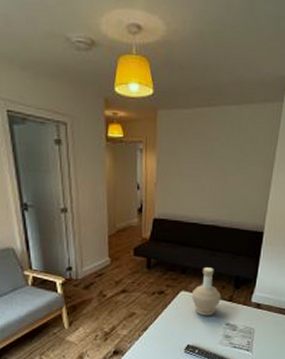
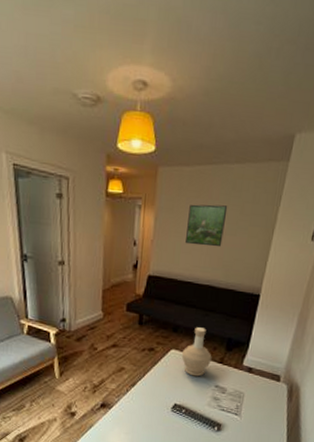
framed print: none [189,146,228,188] -> present [185,204,228,247]

